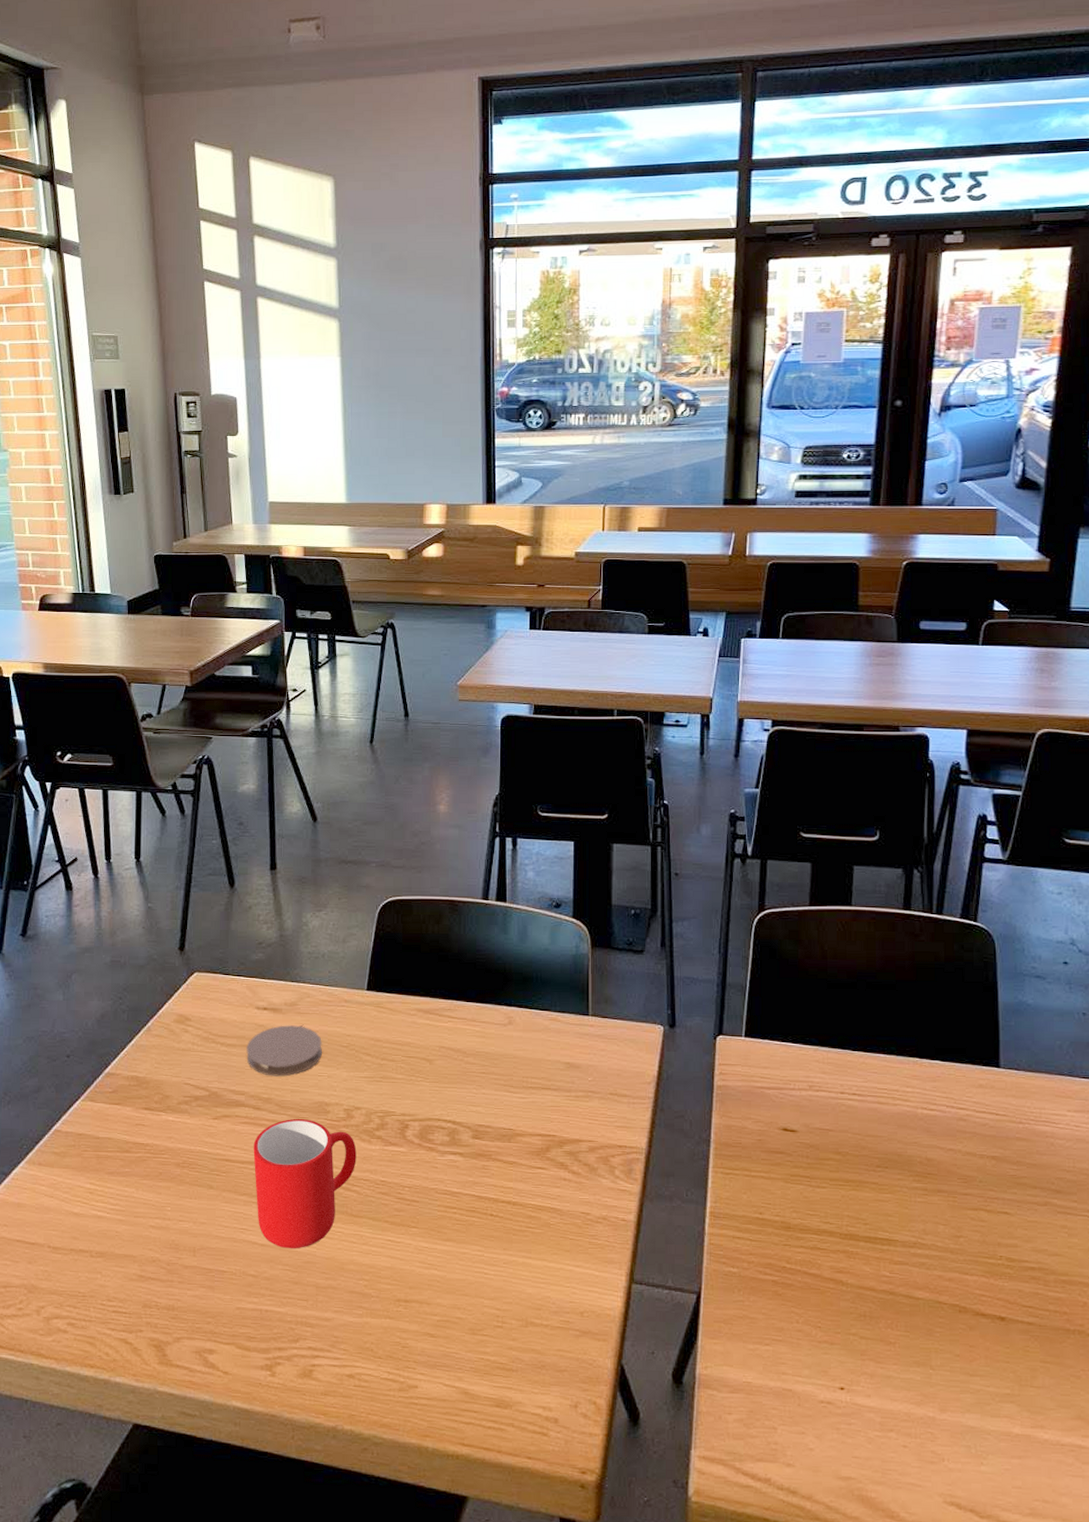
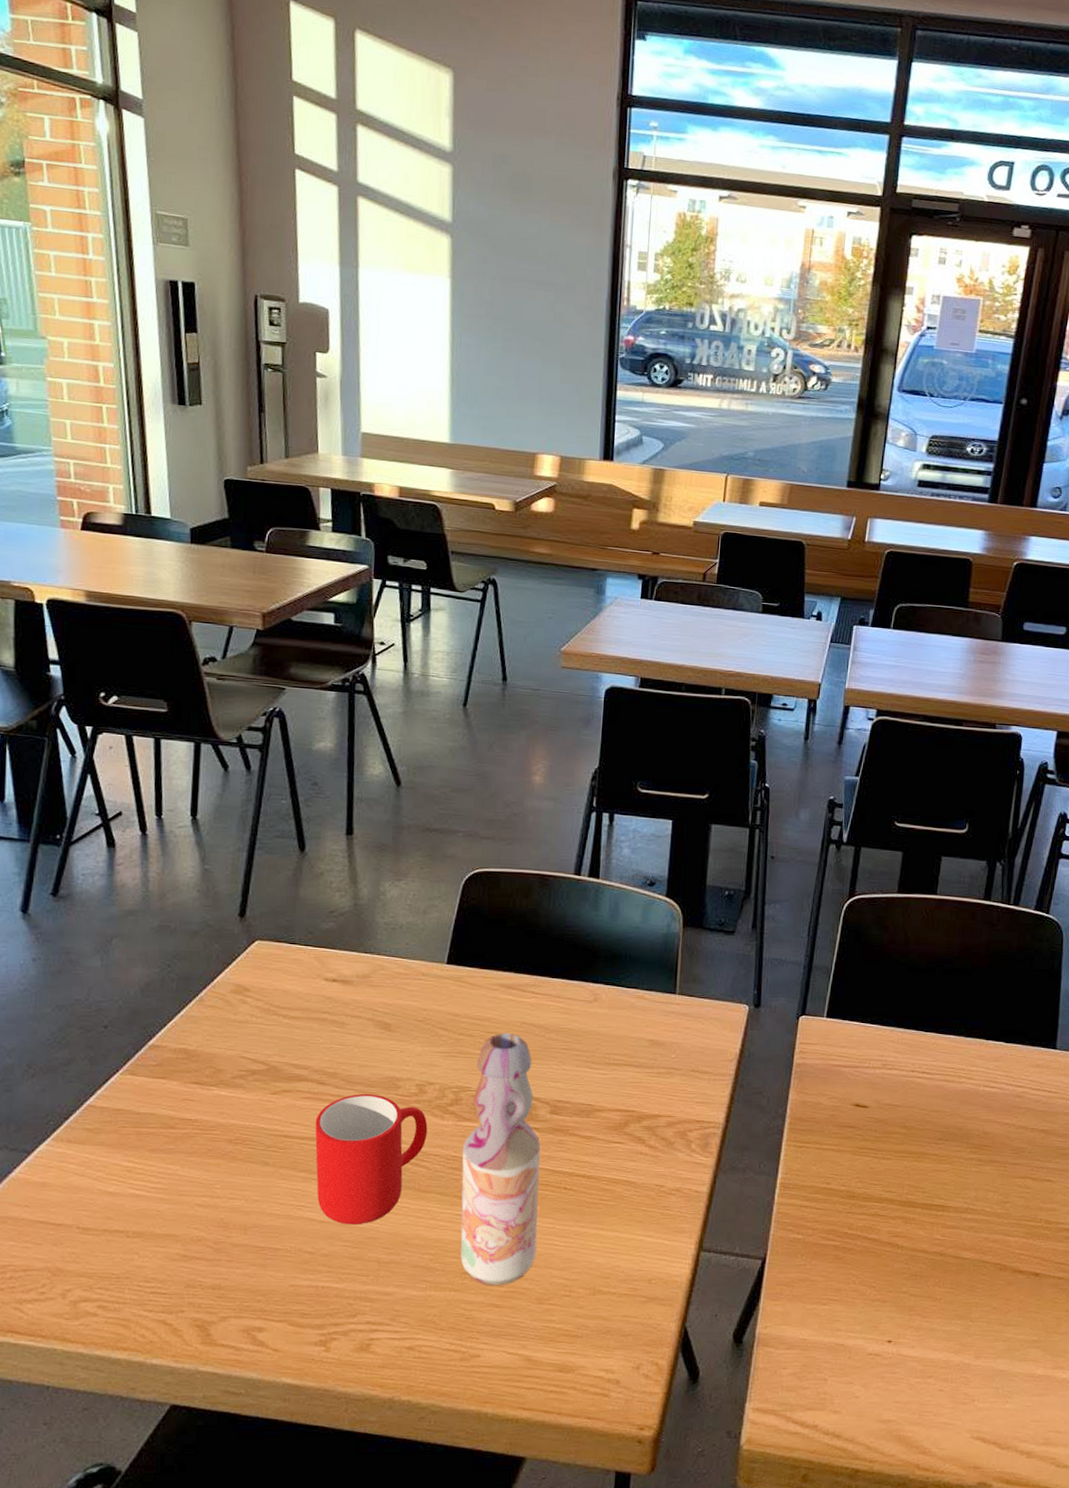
coaster: present [246,1025,322,1077] -> none [311,998,396,1051]
bottle: none [390,1058,467,1314] -> present [460,1033,541,1286]

